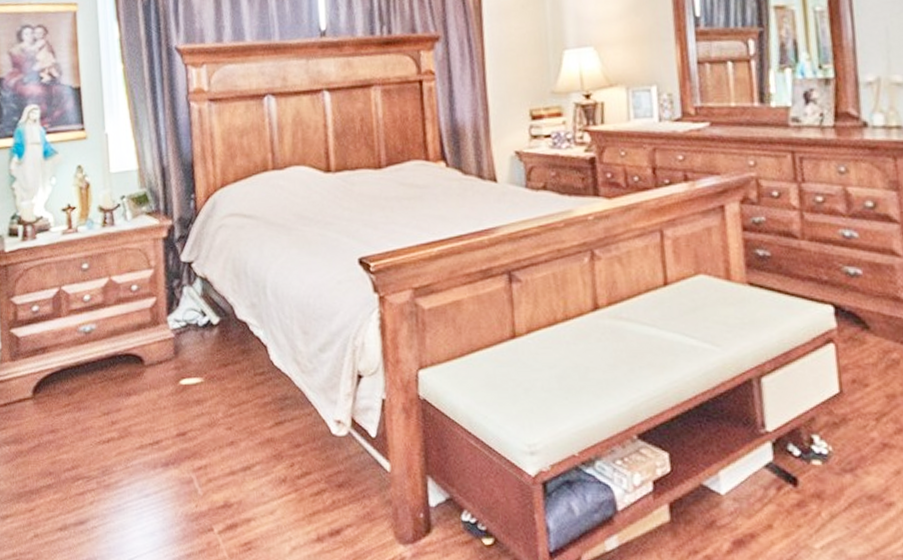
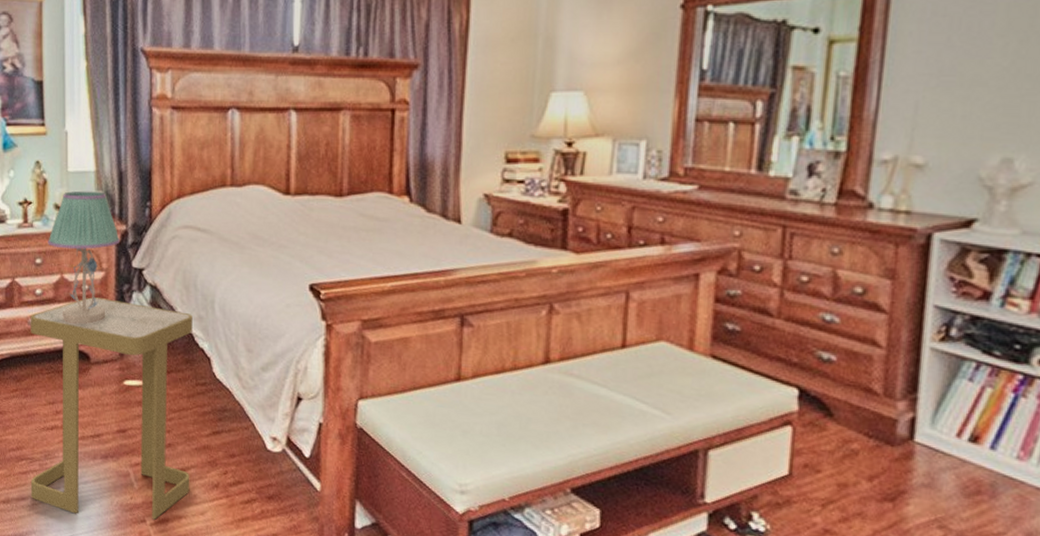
side table: none [79,296,257,532] -> present [30,297,193,520]
table lamp: none [94,189,168,327] -> present [48,191,121,324]

